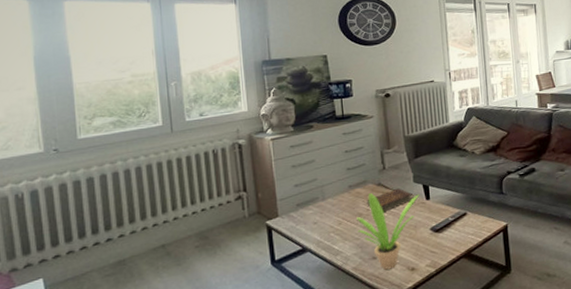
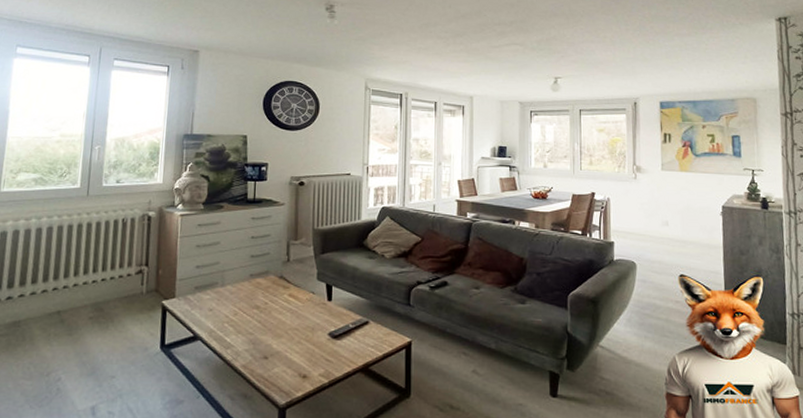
potted plant: present [357,193,420,270] -> none [252,286,322,373]
book: present [367,188,412,212] -> none [266,284,314,308]

